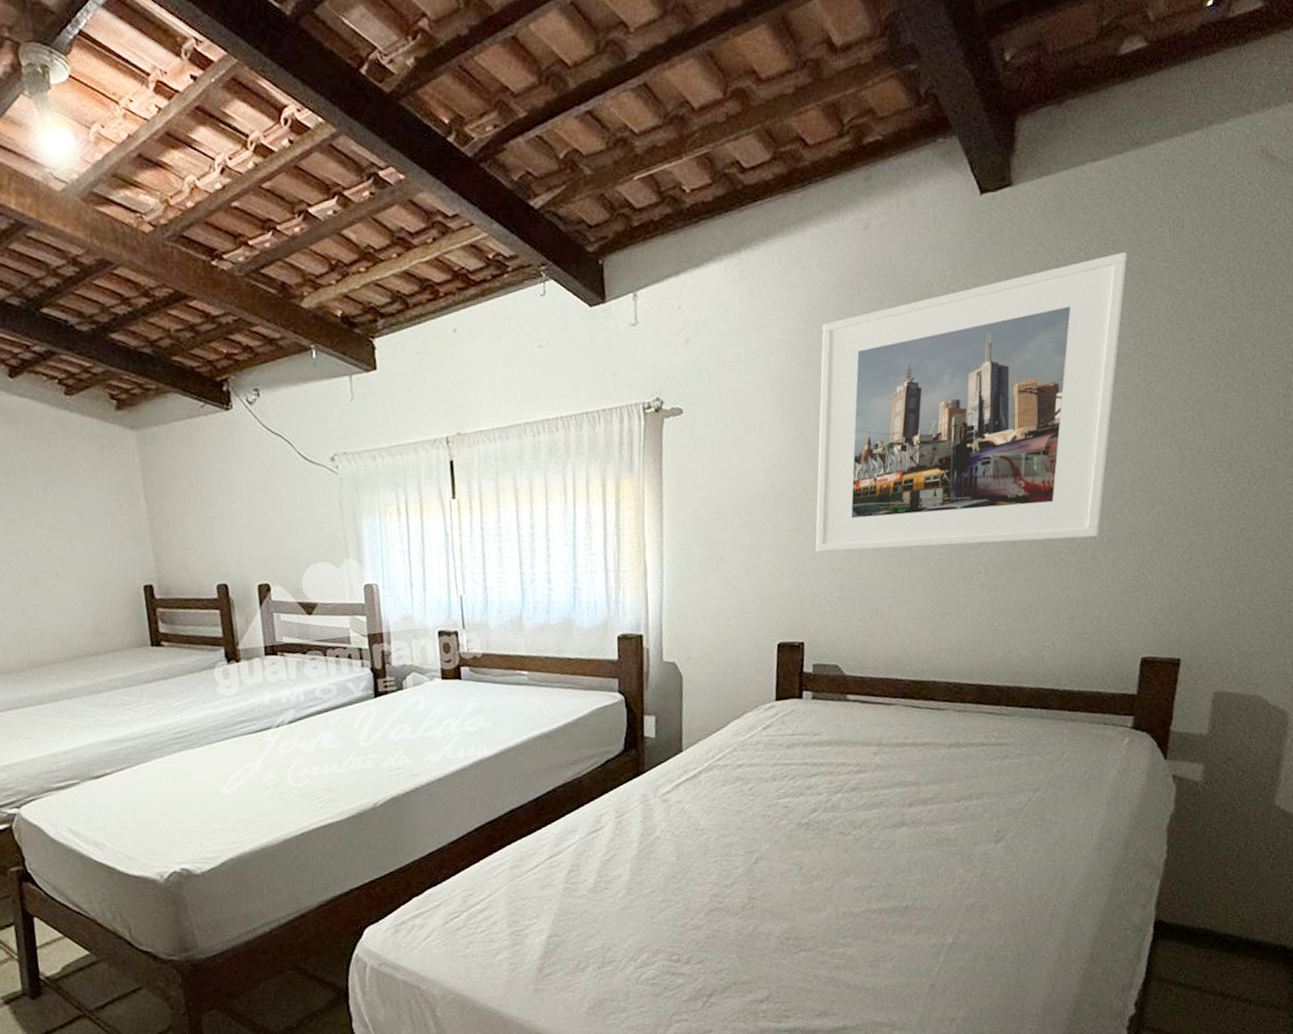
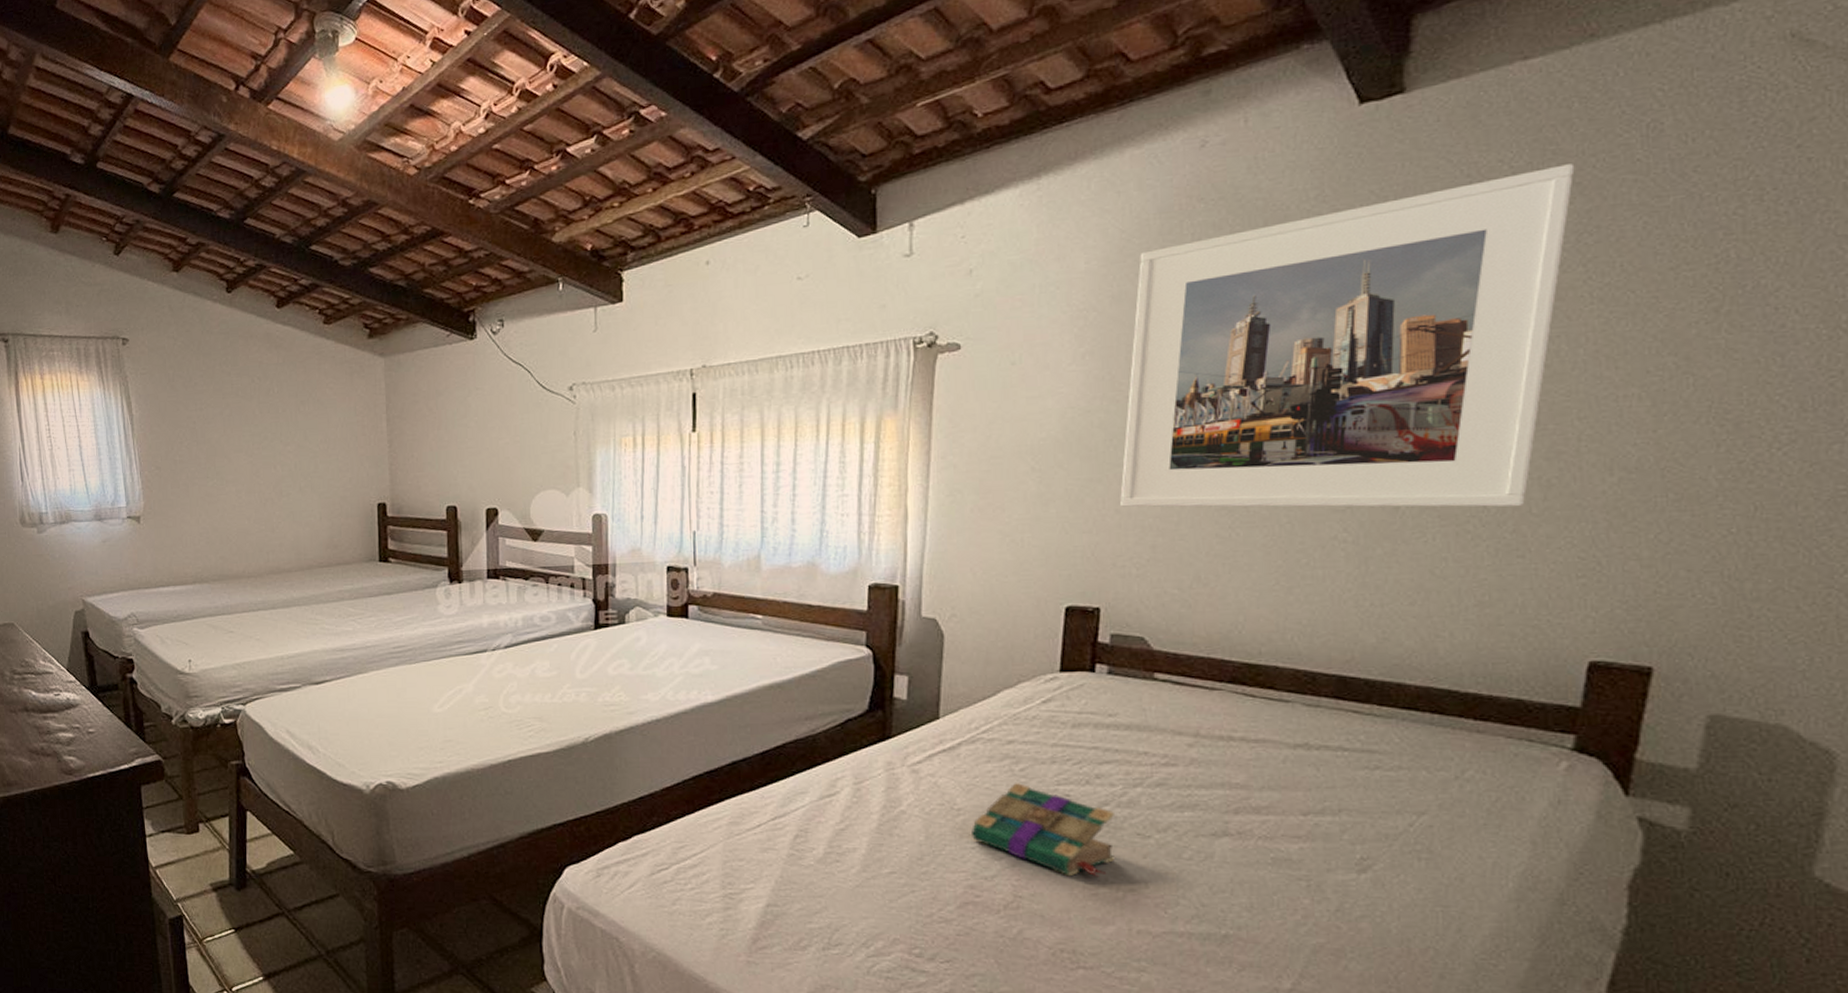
book: none [713,800,824,876] -> present [972,782,1115,877]

